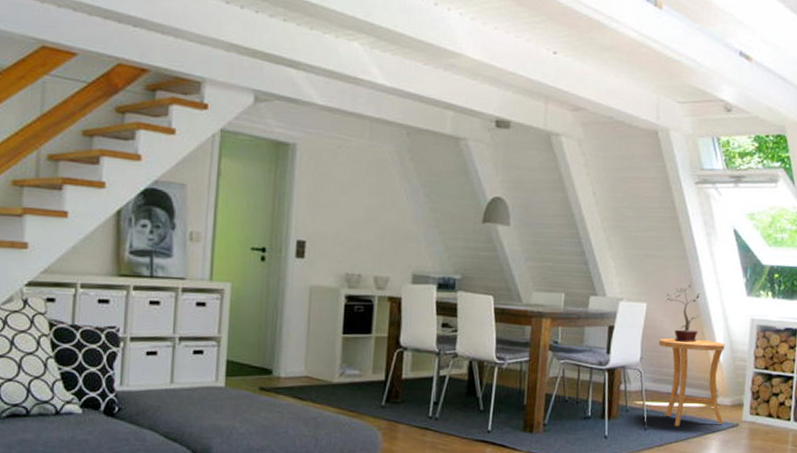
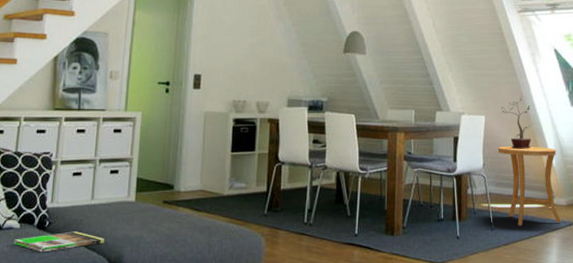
magazine: none [75,419,188,442] -> present [13,231,104,253]

